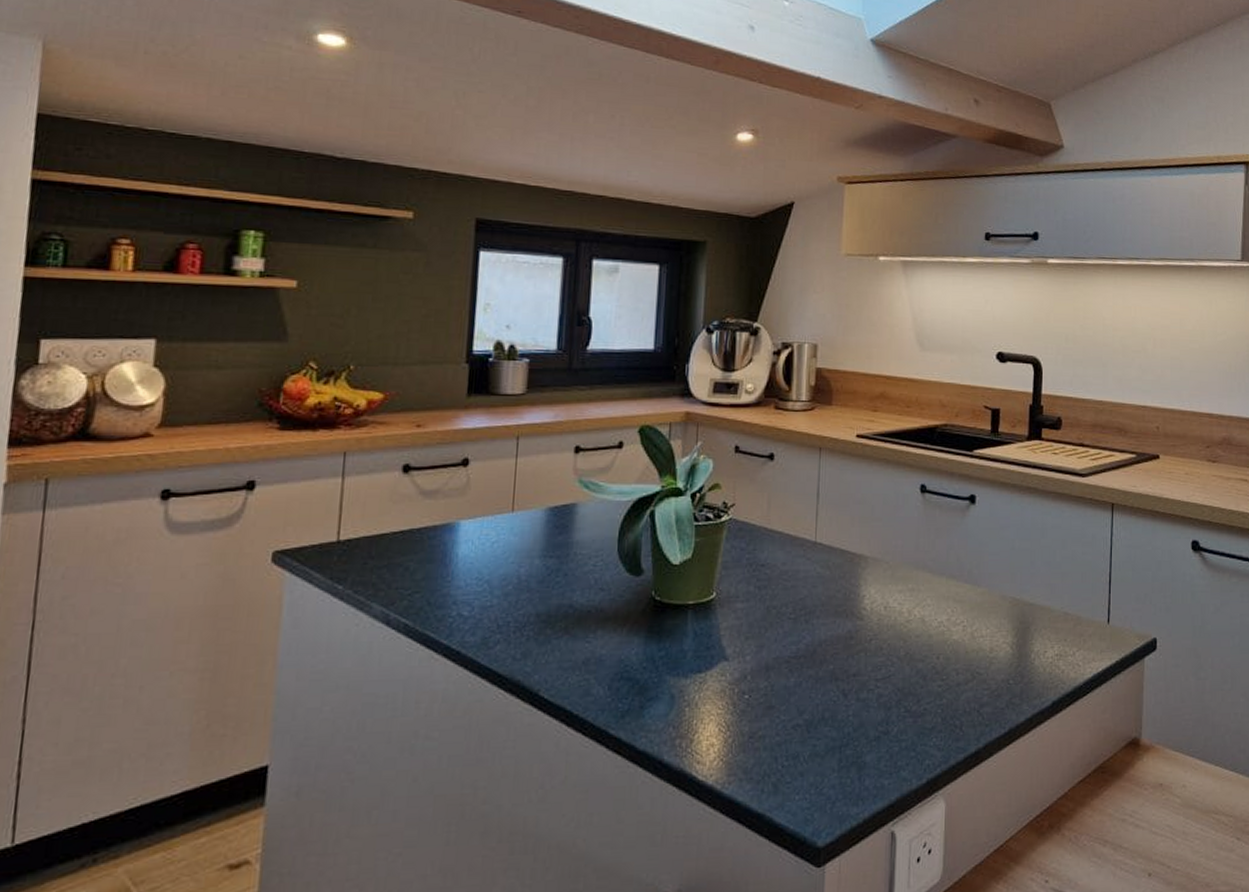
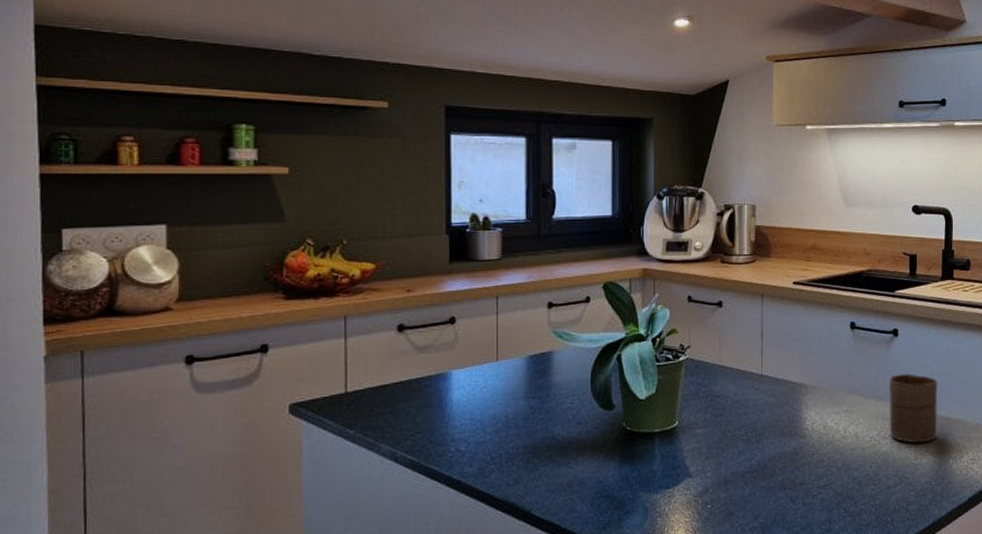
cup: none [961,549,1020,632] -> present [888,374,938,444]

